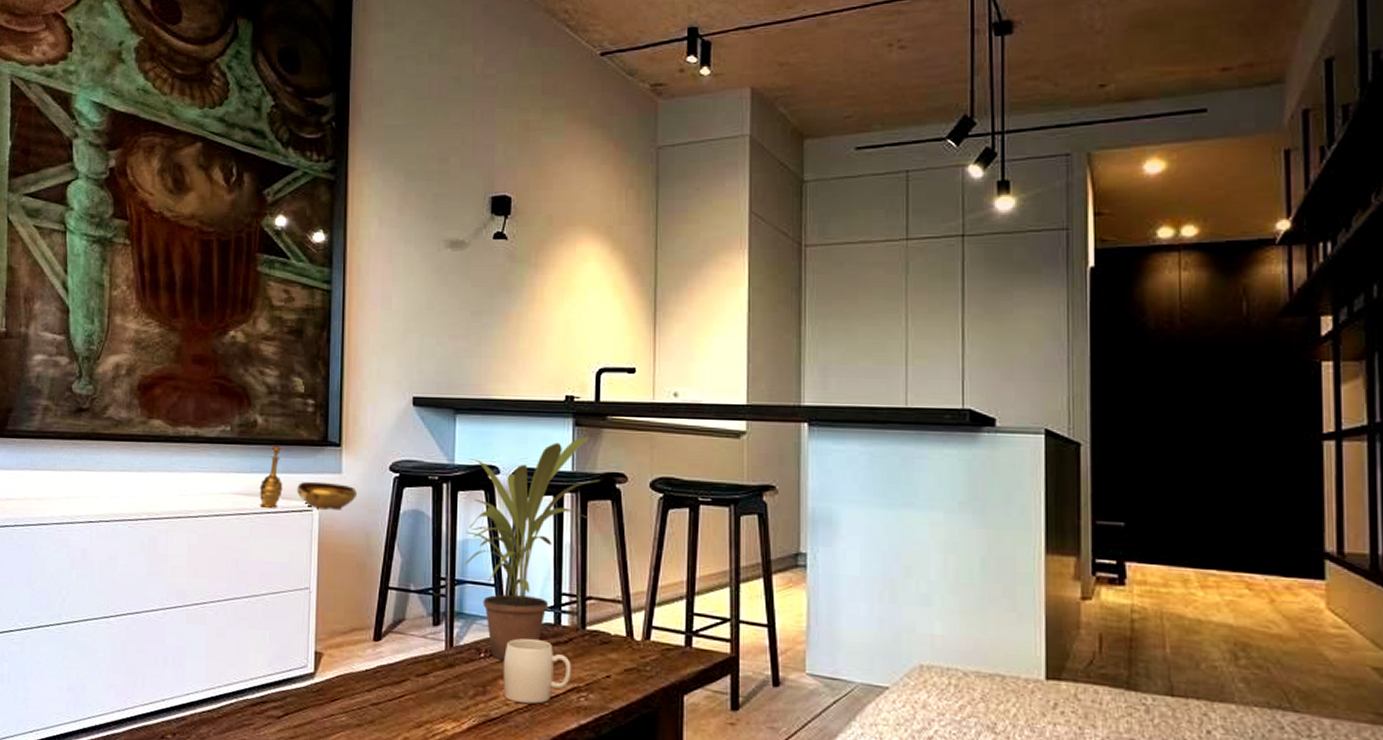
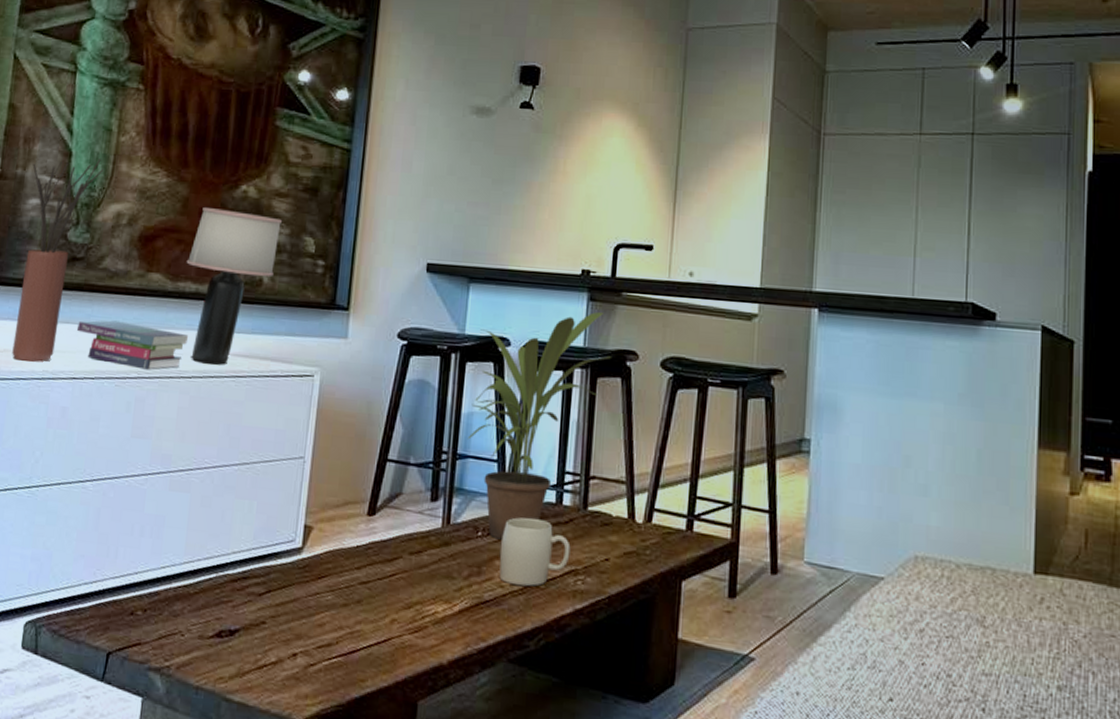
vase: none [32,313,100,508] -> present [12,159,104,362]
books: none [89,466,191,512] -> present [77,320,188,371]
table lamp: none [184,353,272,504] -> present [186,206,283,365]
decorative bowl: present [259,445,358,511] -> none [258,306,363,377]

